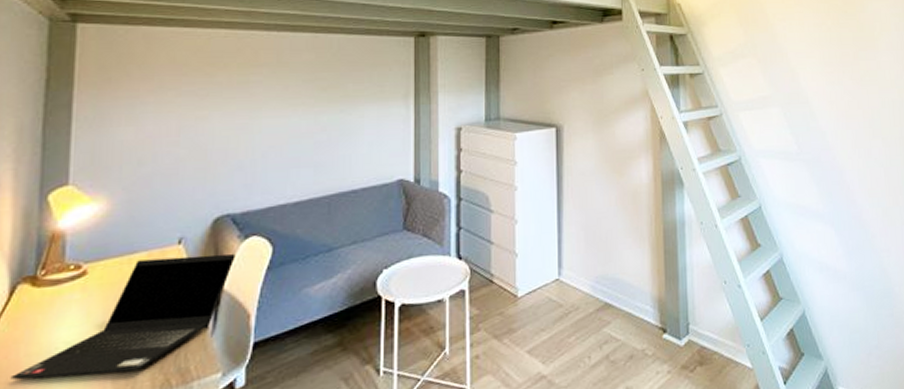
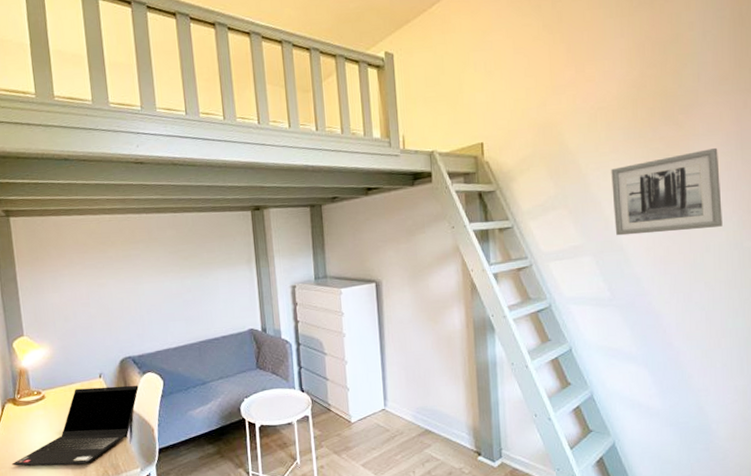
wall art: none [796,8,895,88] -> present [611,147,723,236]

